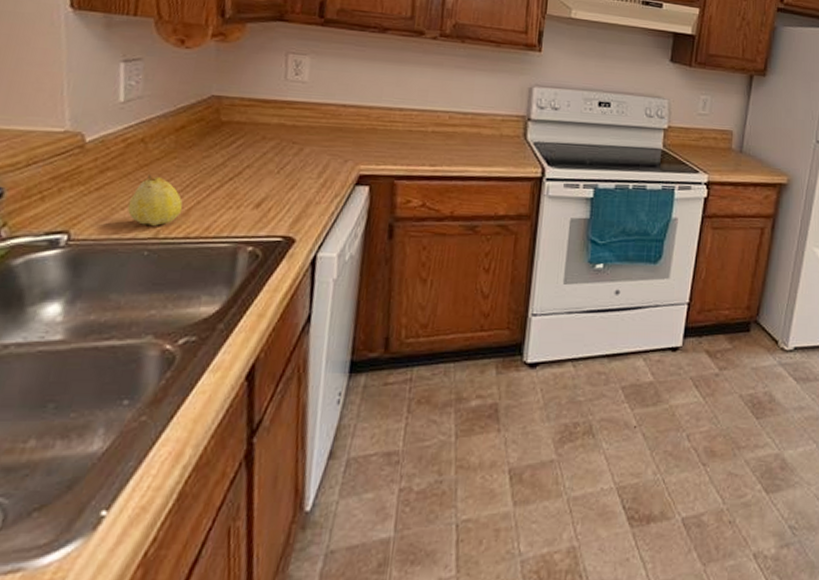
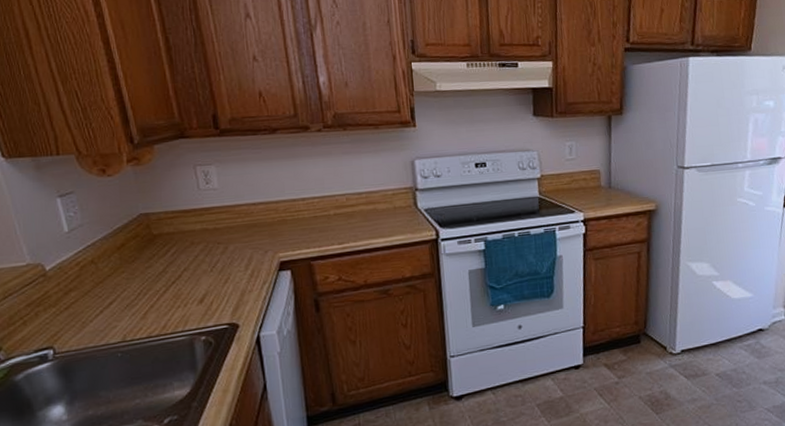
fruit: present [127,174,183,226] -> none [94,289,139,332]

